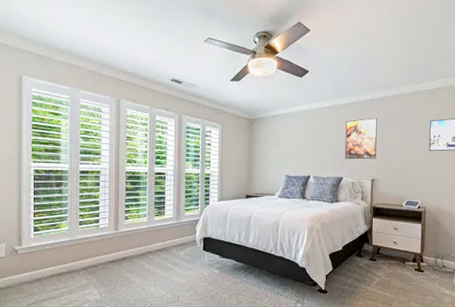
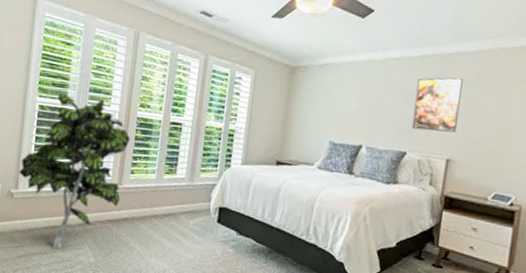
indoor plant: none [21,157,122,293] -> present [19,93,131,249]

